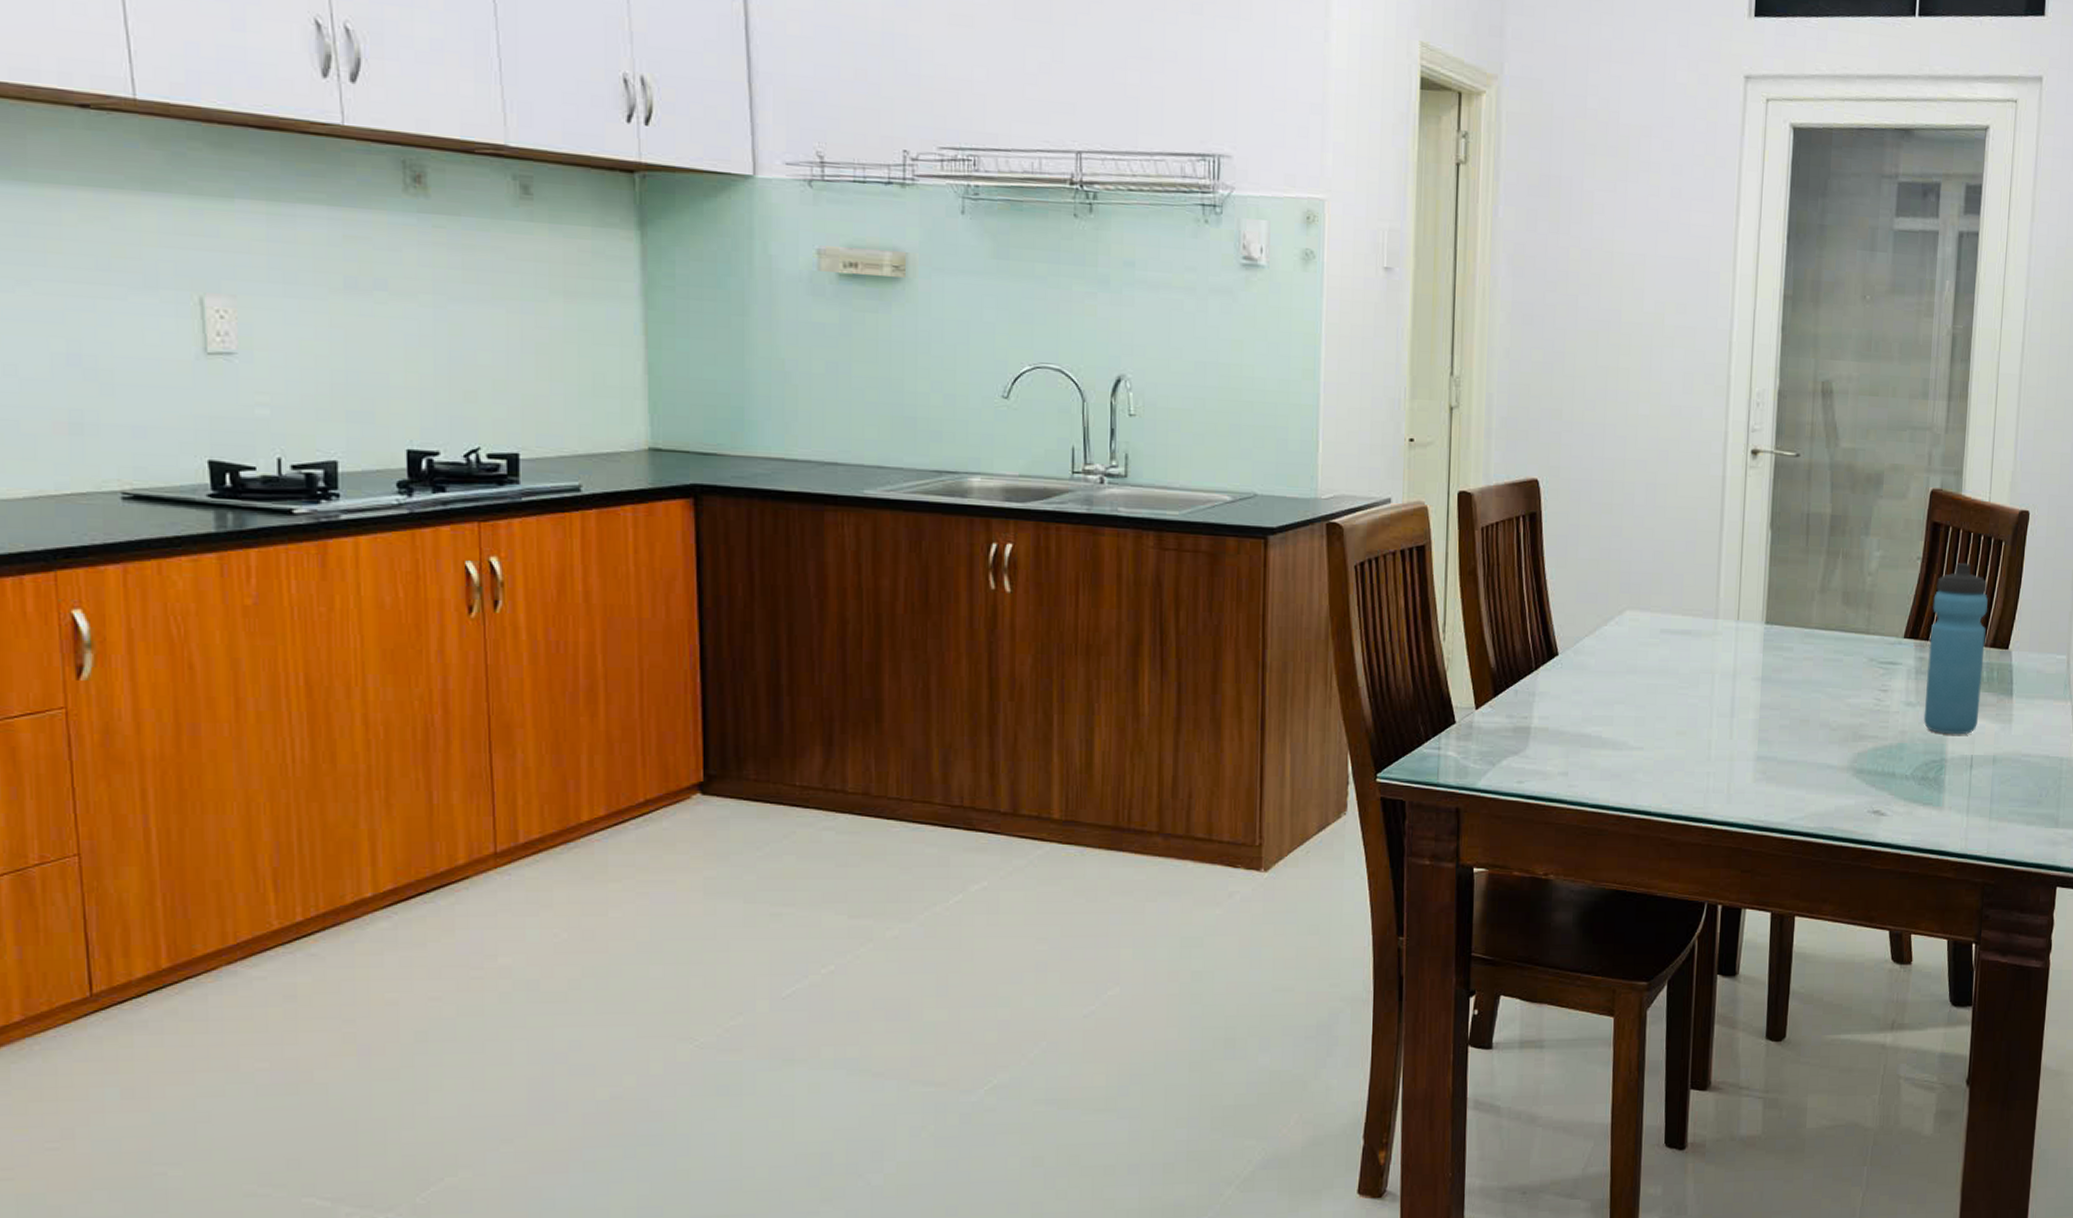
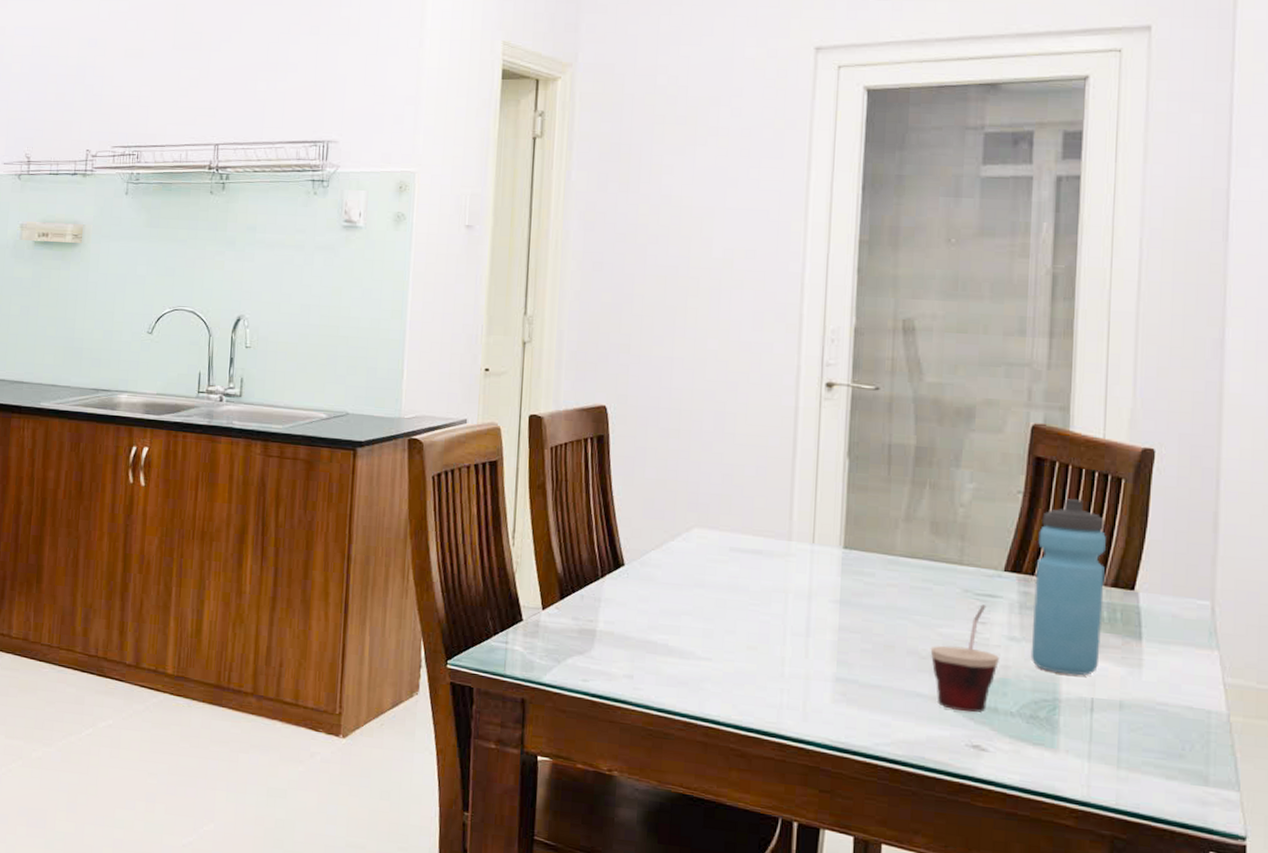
cup: none [1839,672,1898,780] -> present [930,604,999,713]

